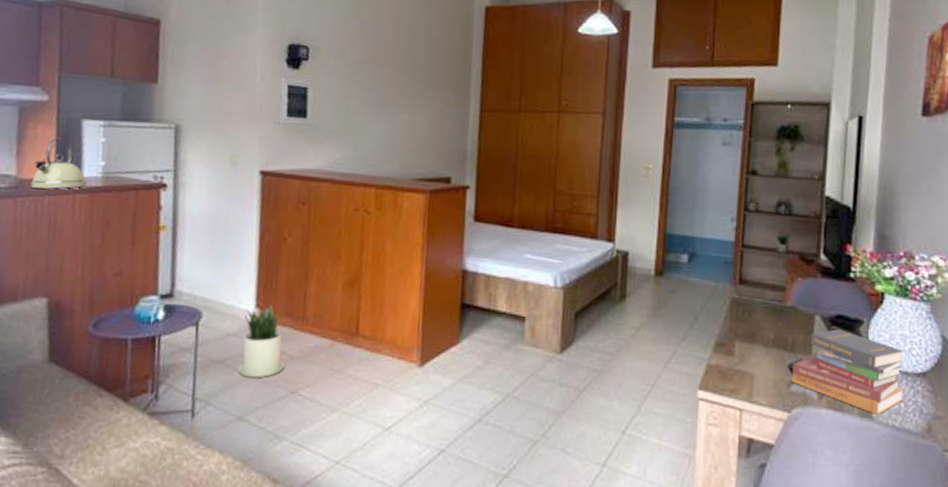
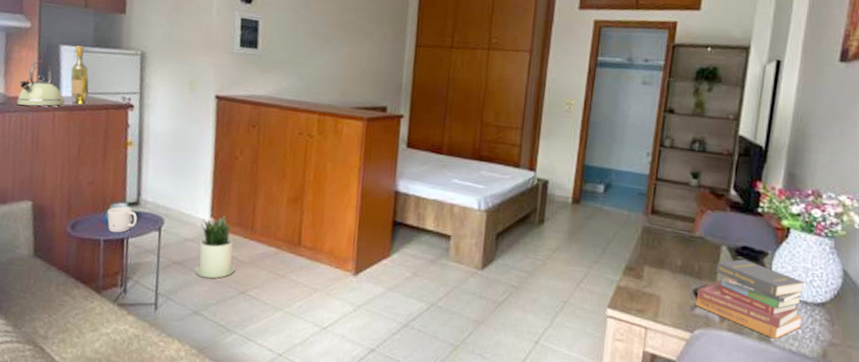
bottle: none [94,120,116,186] -> present [70,46,89,105]
mug: none [136,299,171,331] -> present [107,206,138,233]

